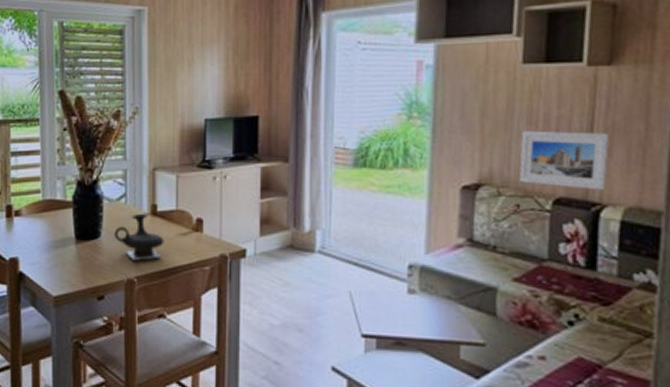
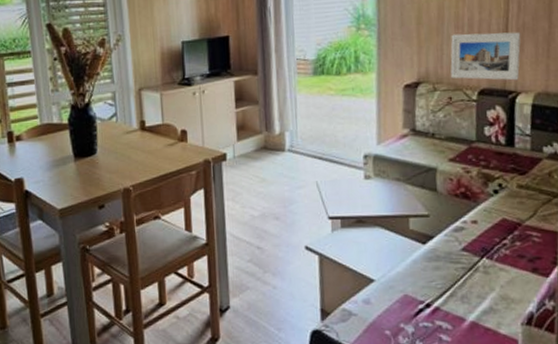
teapot: present [114,214,164,261] -> none [109,130,154,172]

